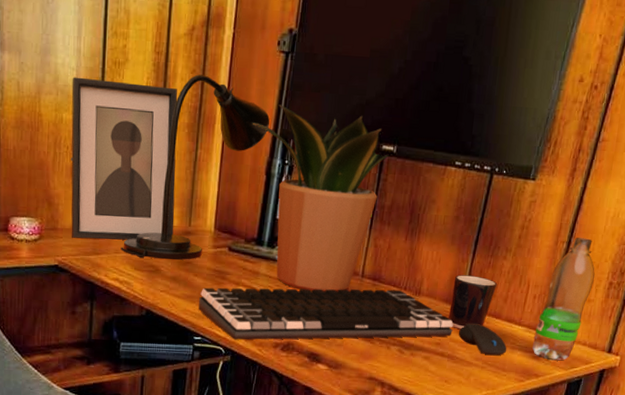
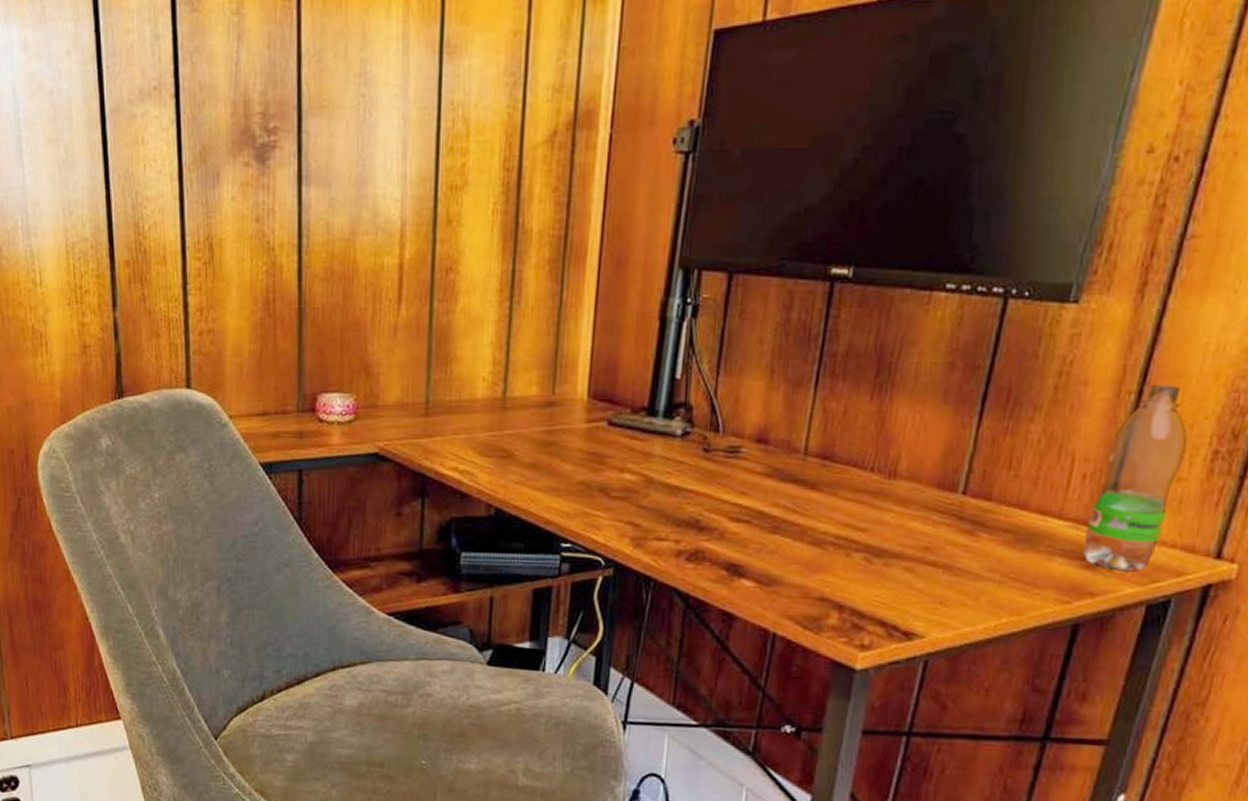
picture frame: present [70,77,178,241] -> none [394,210,535,418]
desk lamp: present [120,74,270,260] -> none [460,192,663,441]
computer keyboard: present [198,287,453,340] -> none [567,471,951,547]
potted plant: present [252,104,389,292] -> none [638,223,842,478]
mug: present [448,275,498,330] -> none [942,447,1021,527]
computer mouse: present [458,323,507,356] -> none [958,516,1041,565]

